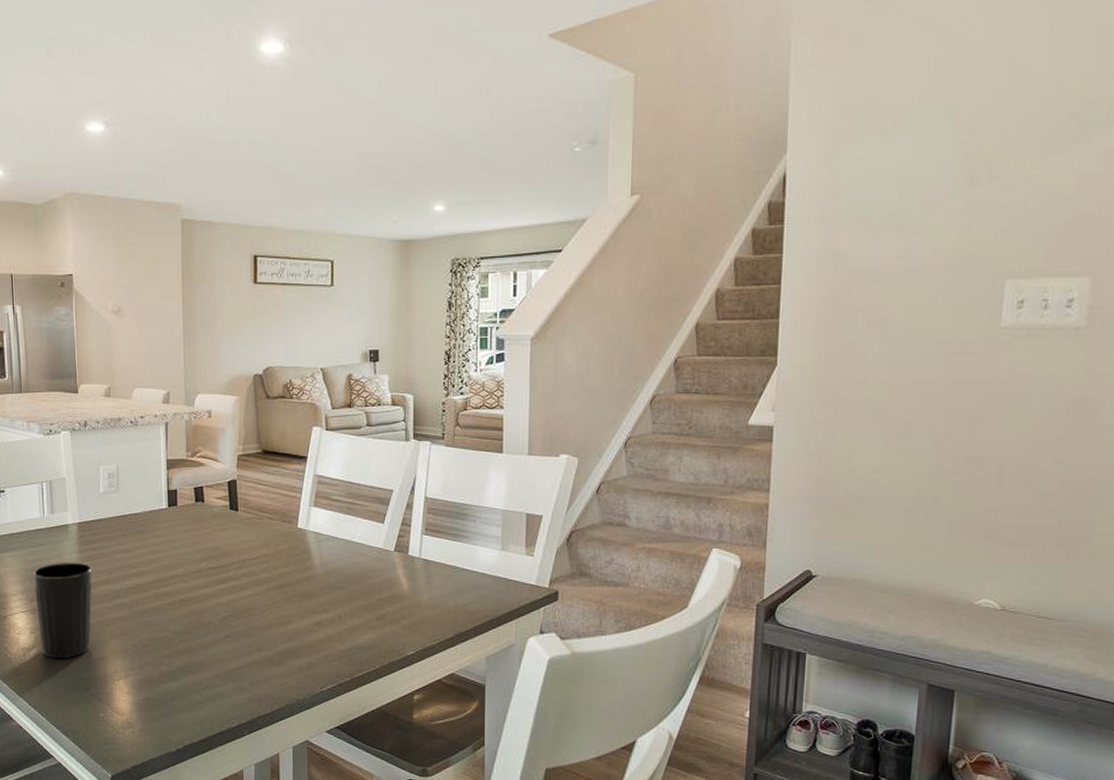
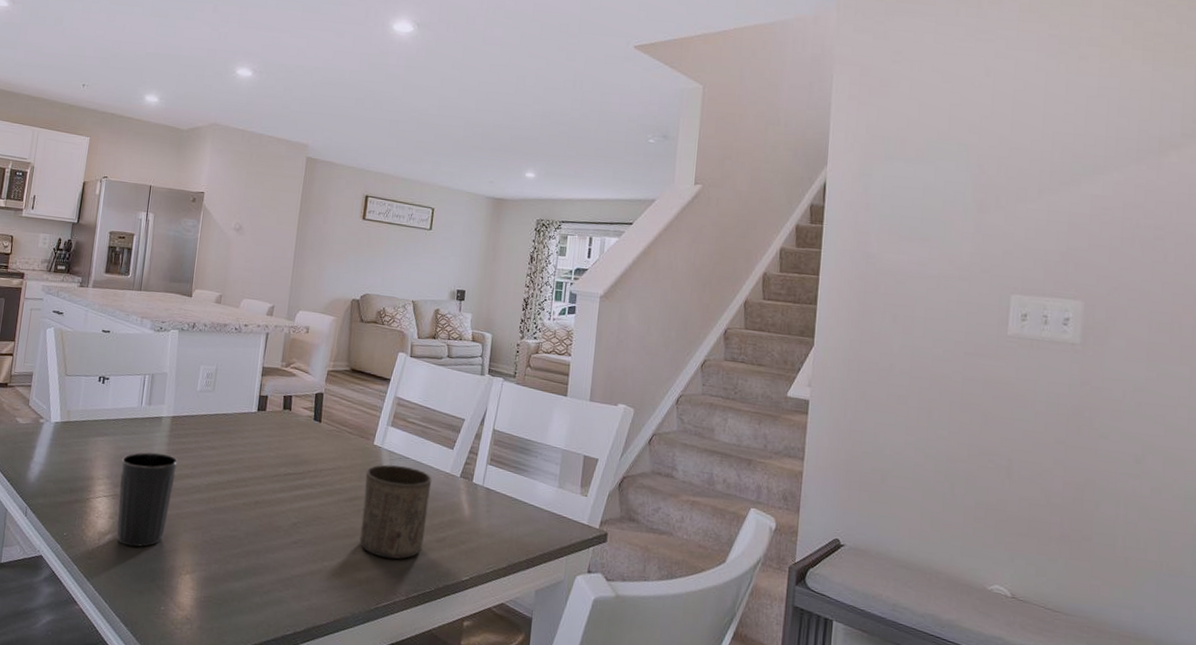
cup: none [293,547,365,642] -> present [359,464,432,559]

